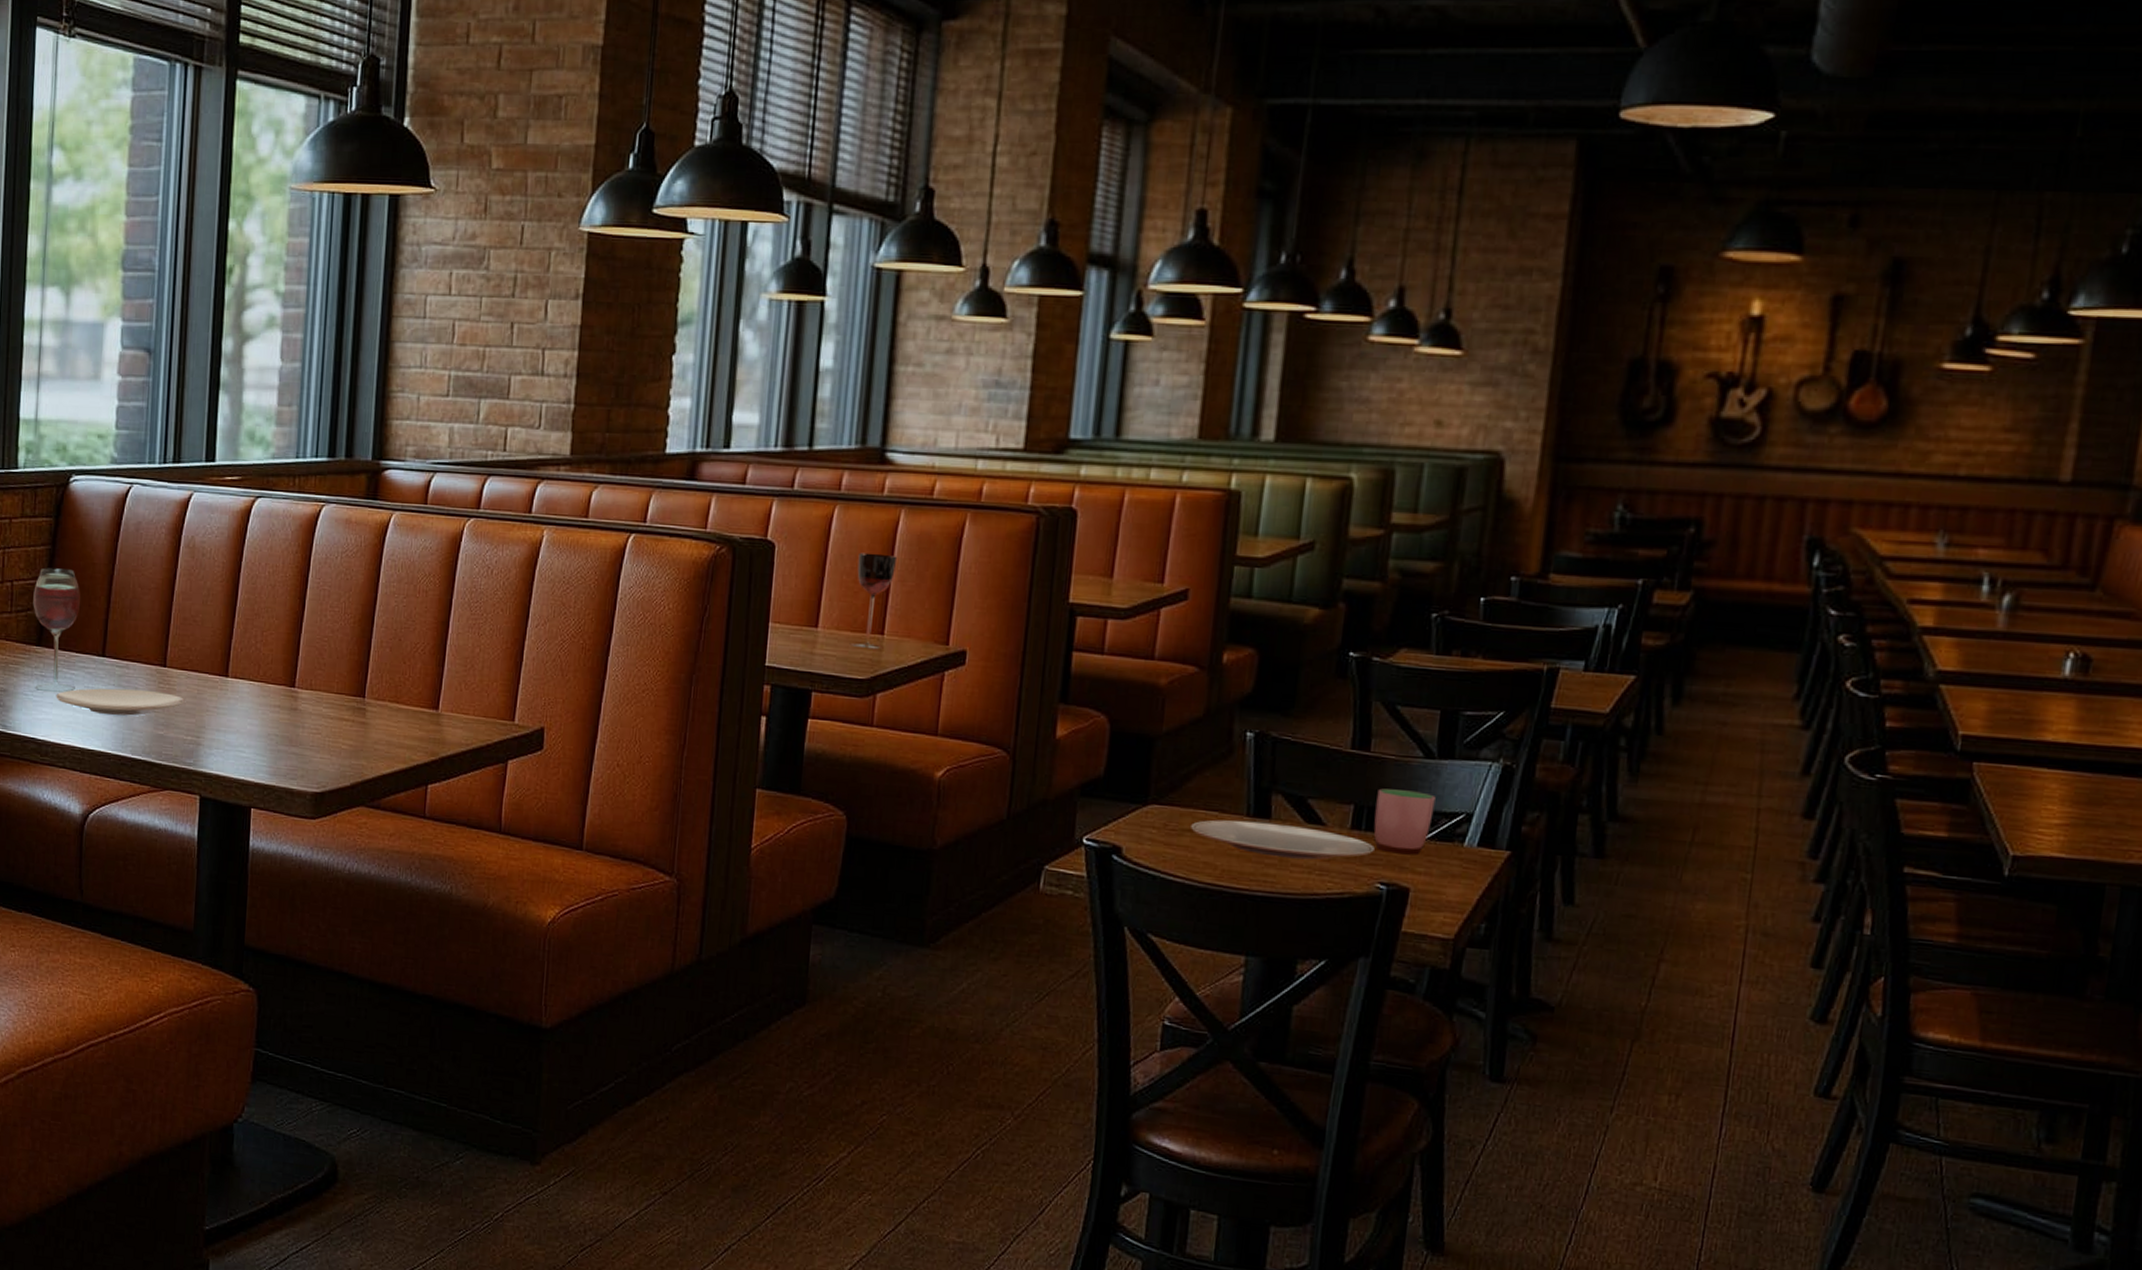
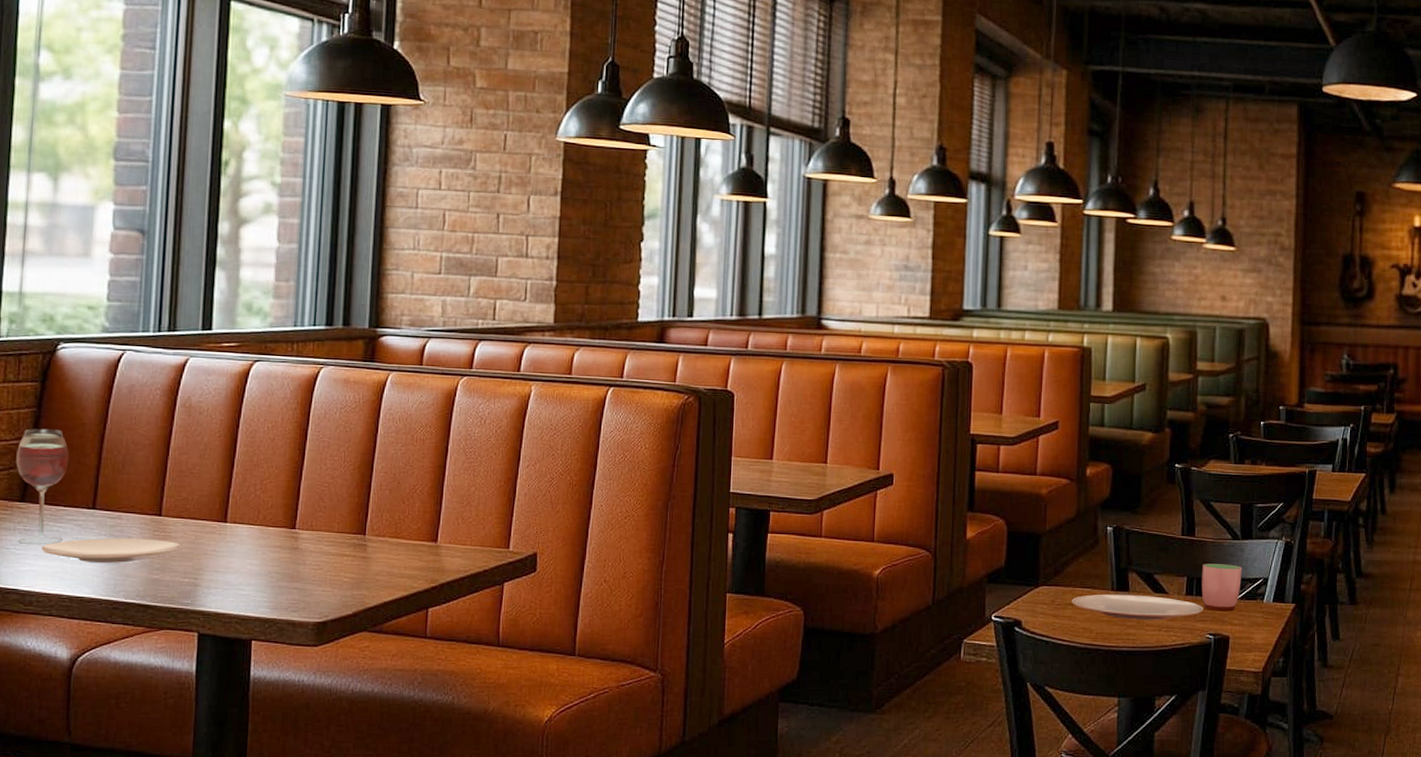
wineglass: present [849,552,898,650] -> none [799,399,835,476]

